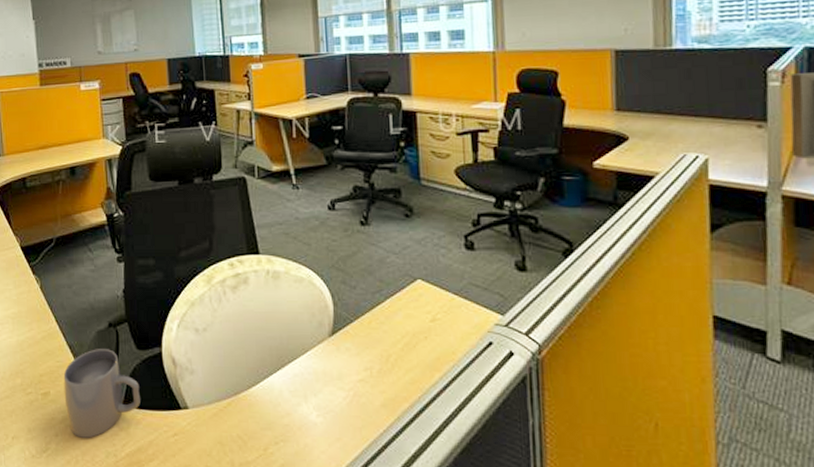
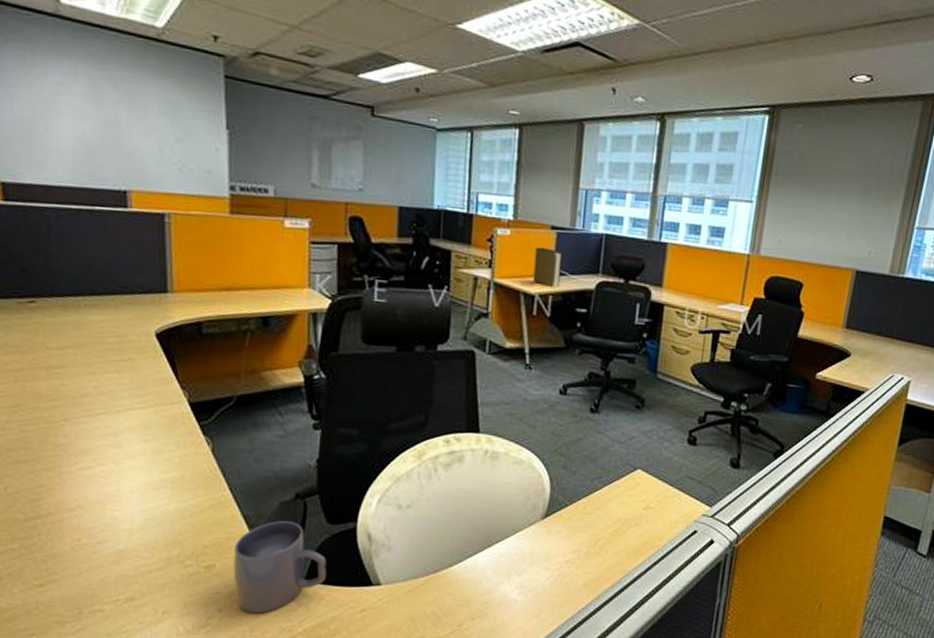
binder: none [287,74,314,111] -> present [533,247,563,288]

